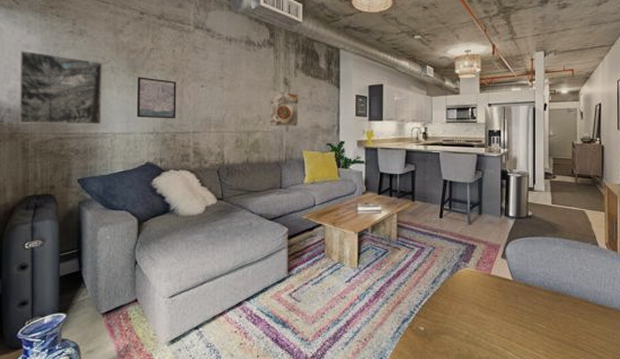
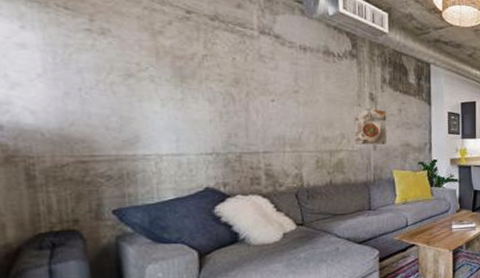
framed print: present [18,50,103,125] -> none [11,50,142,145]
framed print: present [136,77,177,119] -> none [187,88,242,138]

